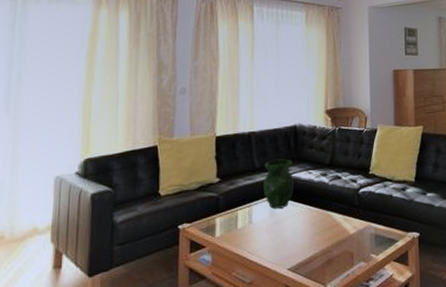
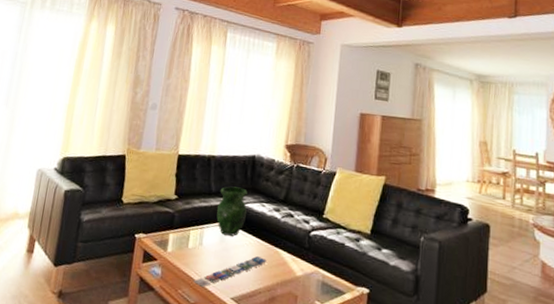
book: none [246,223,319,266] -> present [192,256,267,288]

